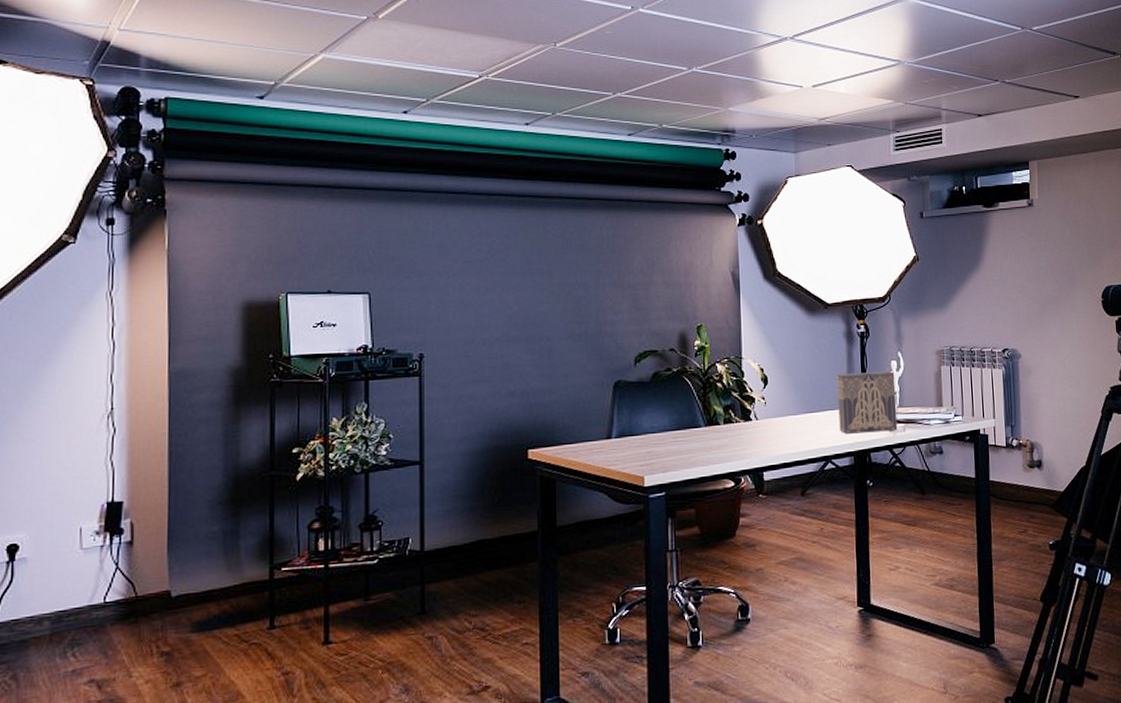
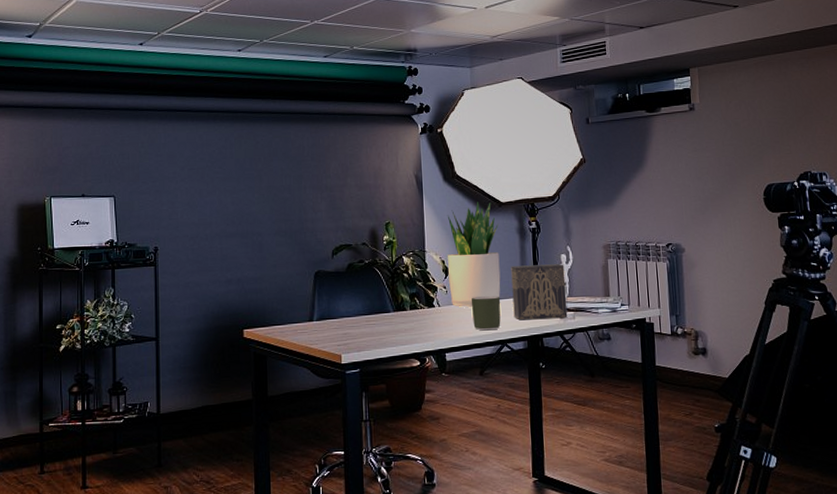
planter: none [767,302,826,421] -> present [447,202,501,307]
mug: none [792,407,825,446] -> present [471,296,501,331]

